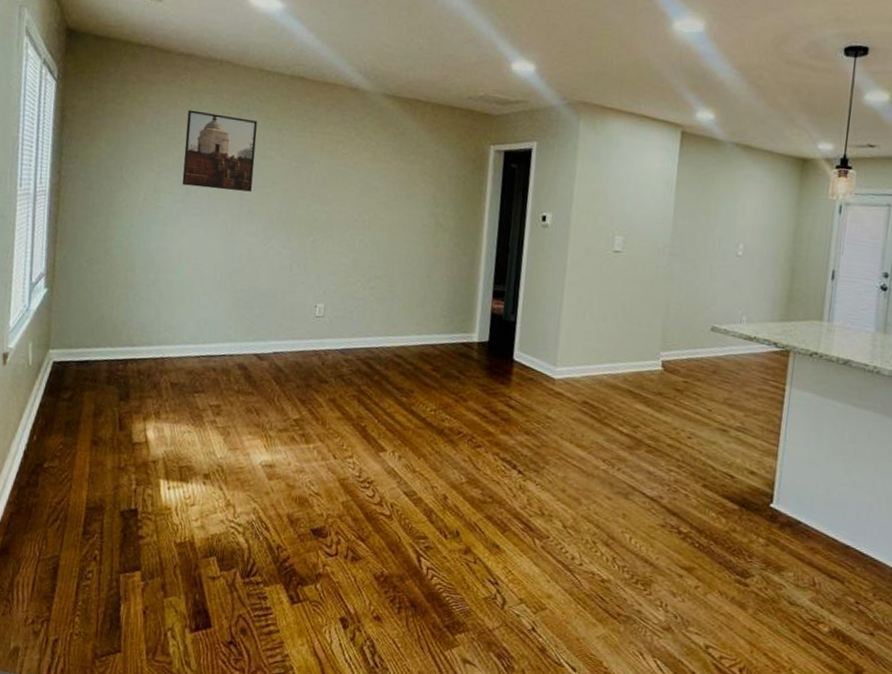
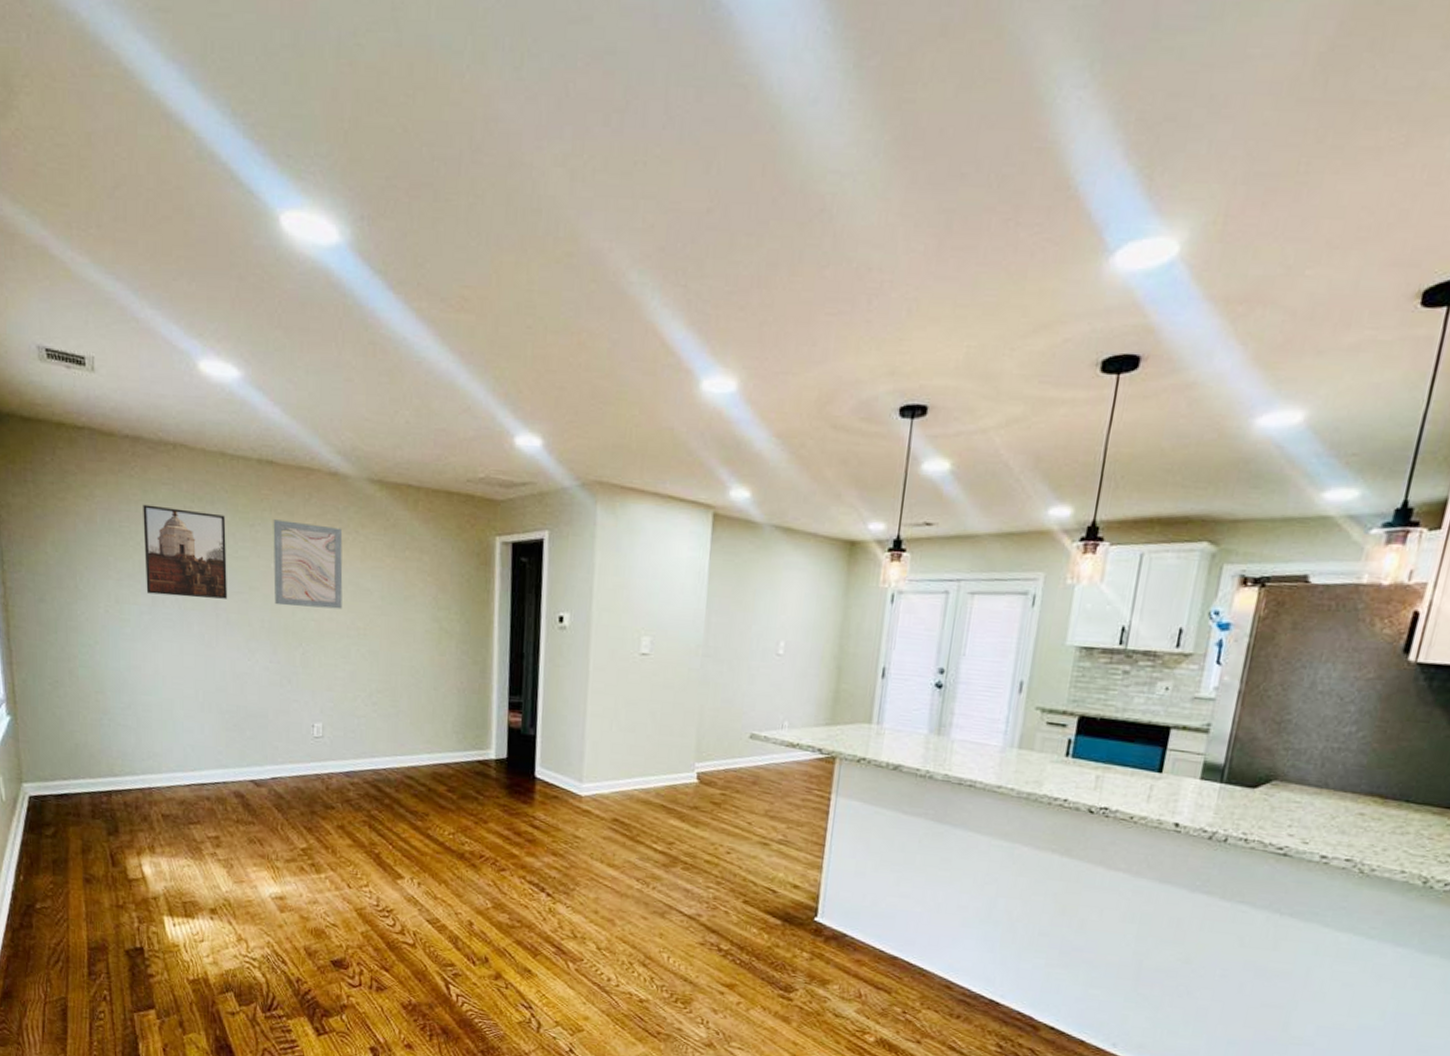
wall art: none [292,125,358,204] -> present [273,519,343,610]

